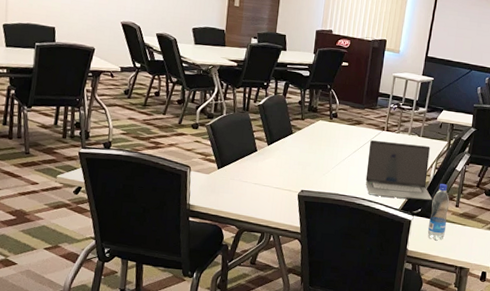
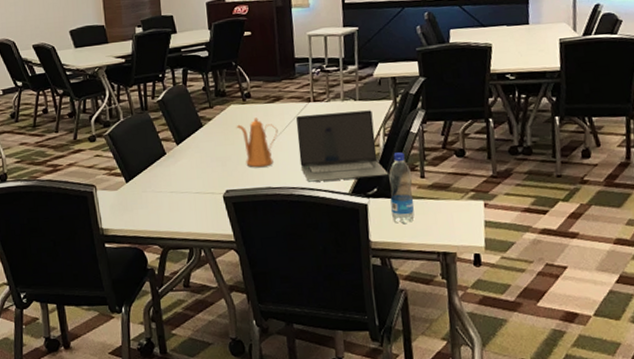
coffee pot: none [320,135,354,177] -> present [236,117,278,168]

